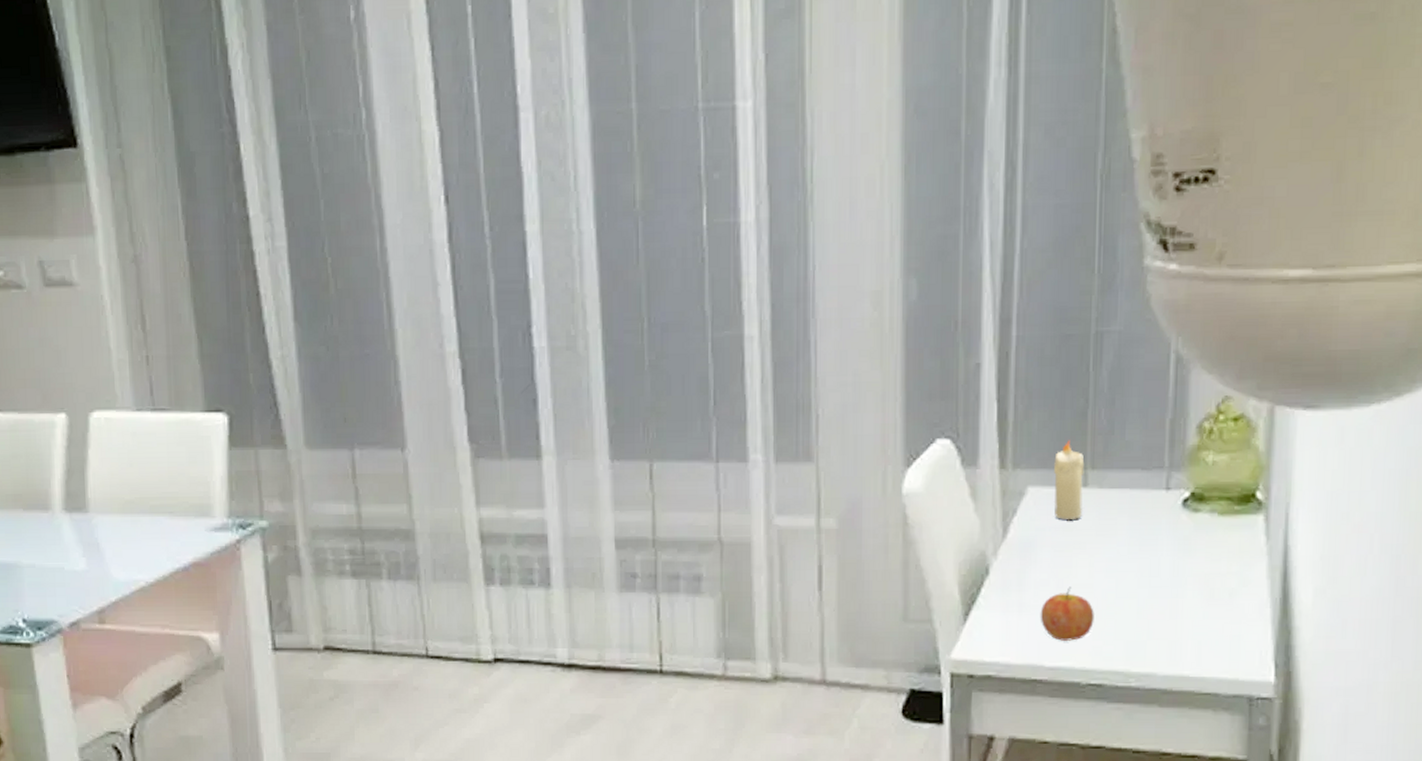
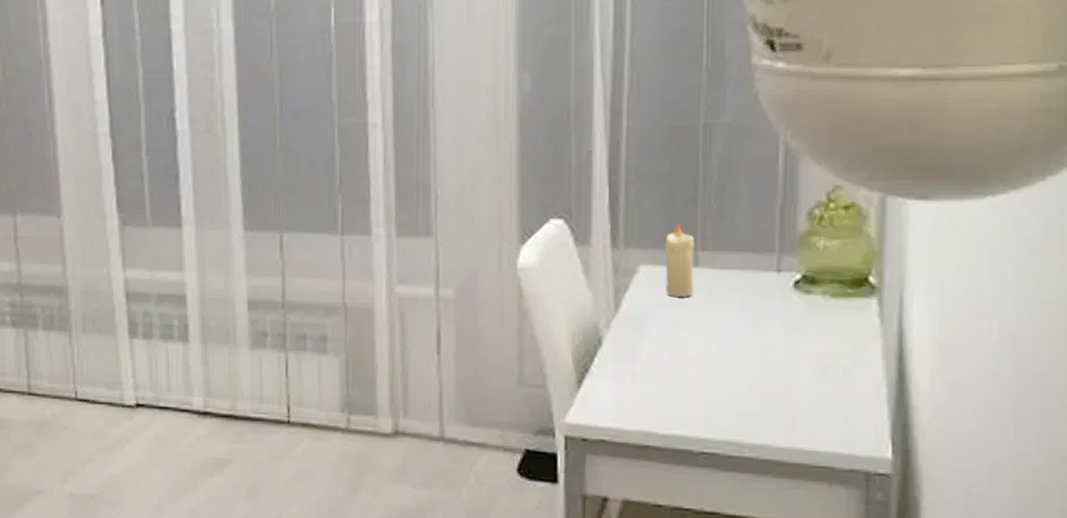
apple: present [1040,586,1094,641] -> none [652,359,707,411]

